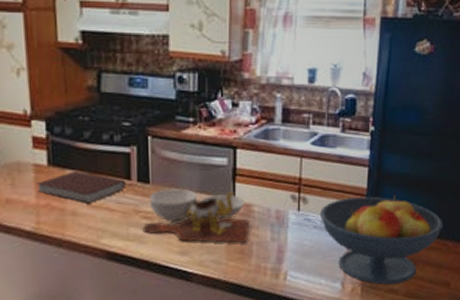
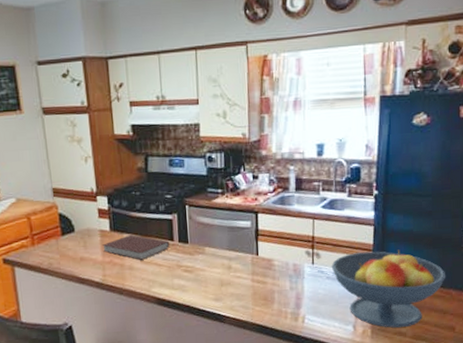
cutting board: present [142,188,250,244] -> none [184,247,272,292]

